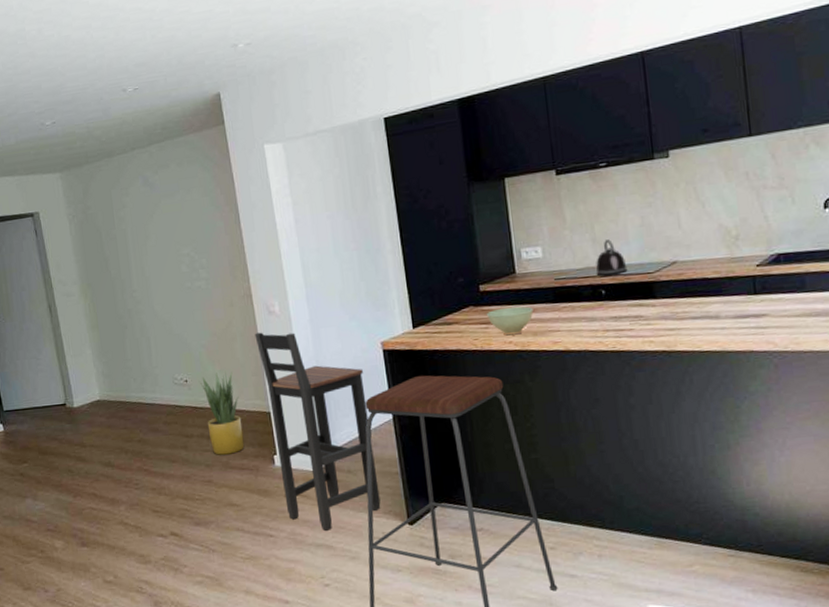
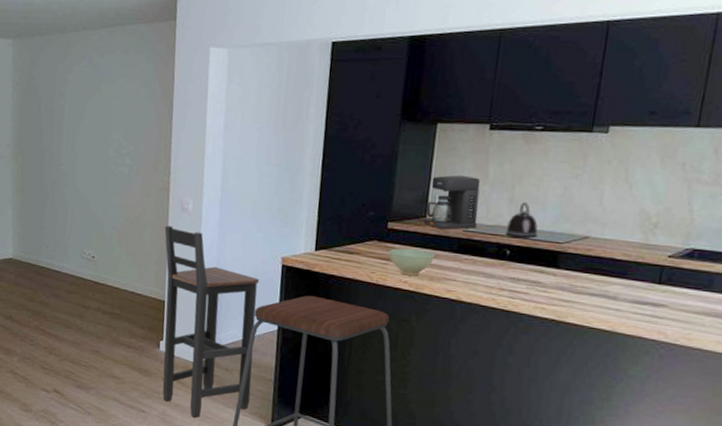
planter: present [200,370,245,455] -> none [105,255,139,332]
coffee maker: none [512,224,567,283] -> present [423,175,481,230]

